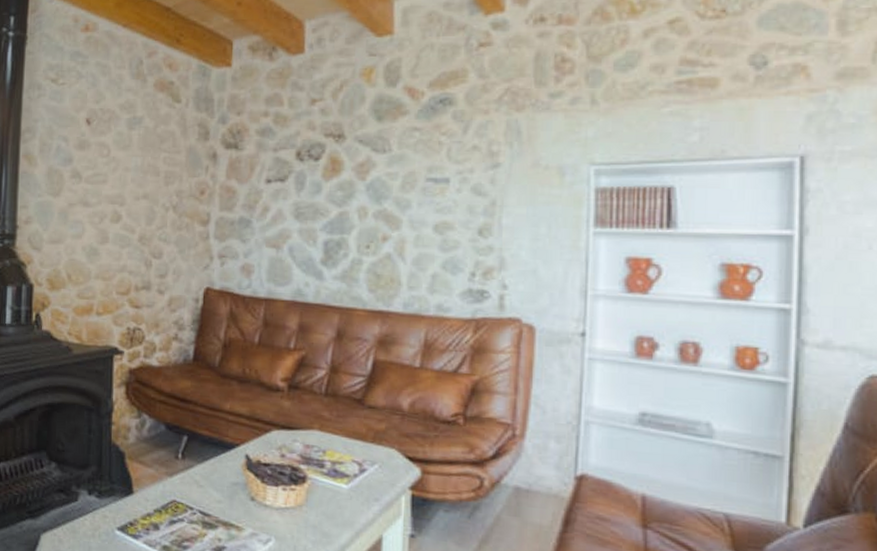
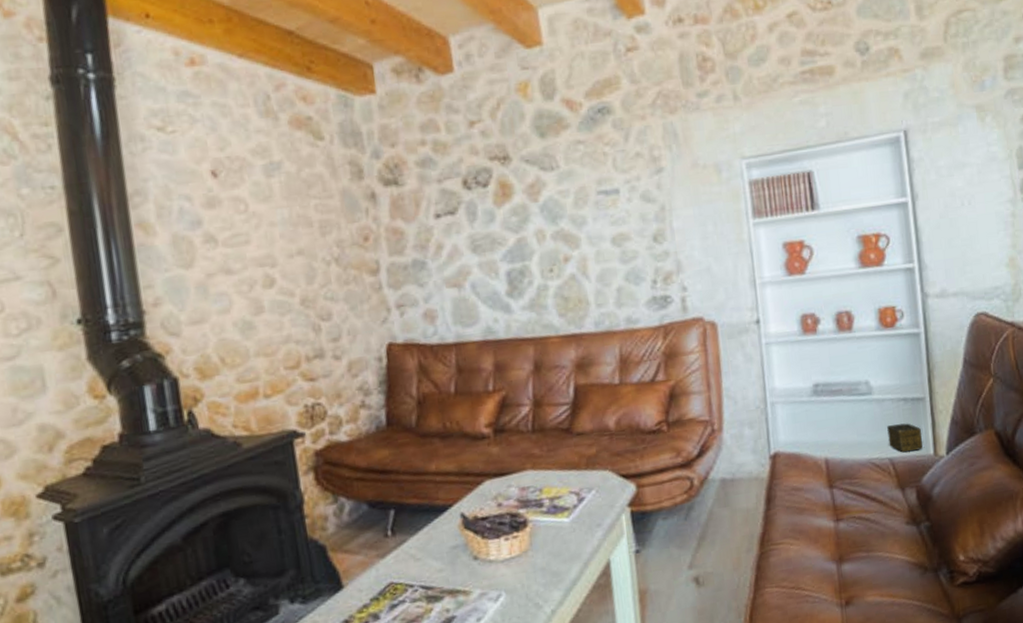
decorative box: none [727,477,772,514] -> present [887,423,923,452]

